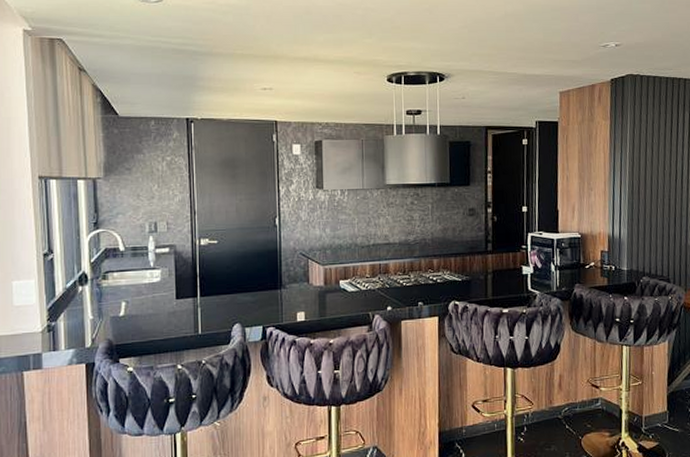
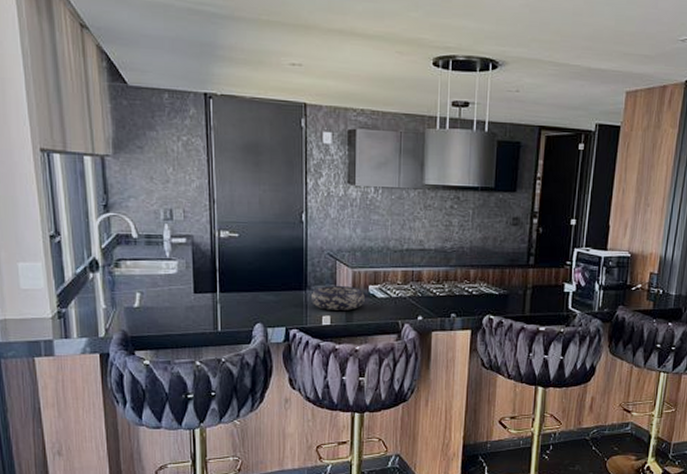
decorative bowl: none [286,283,336,307] -> present [312,286,365,311]

